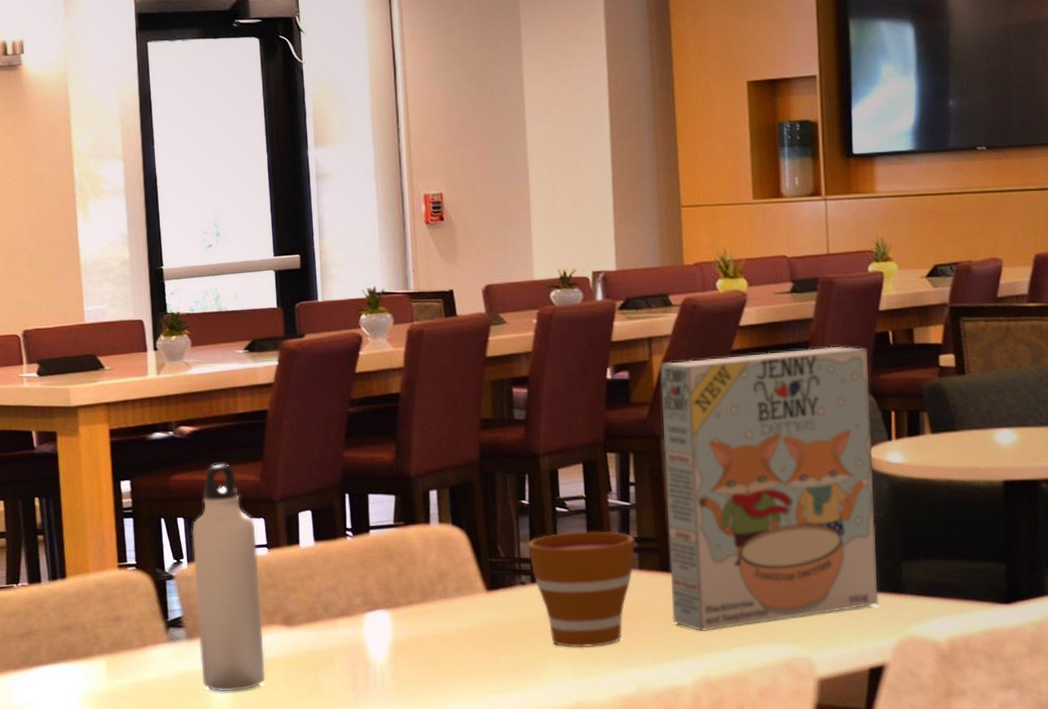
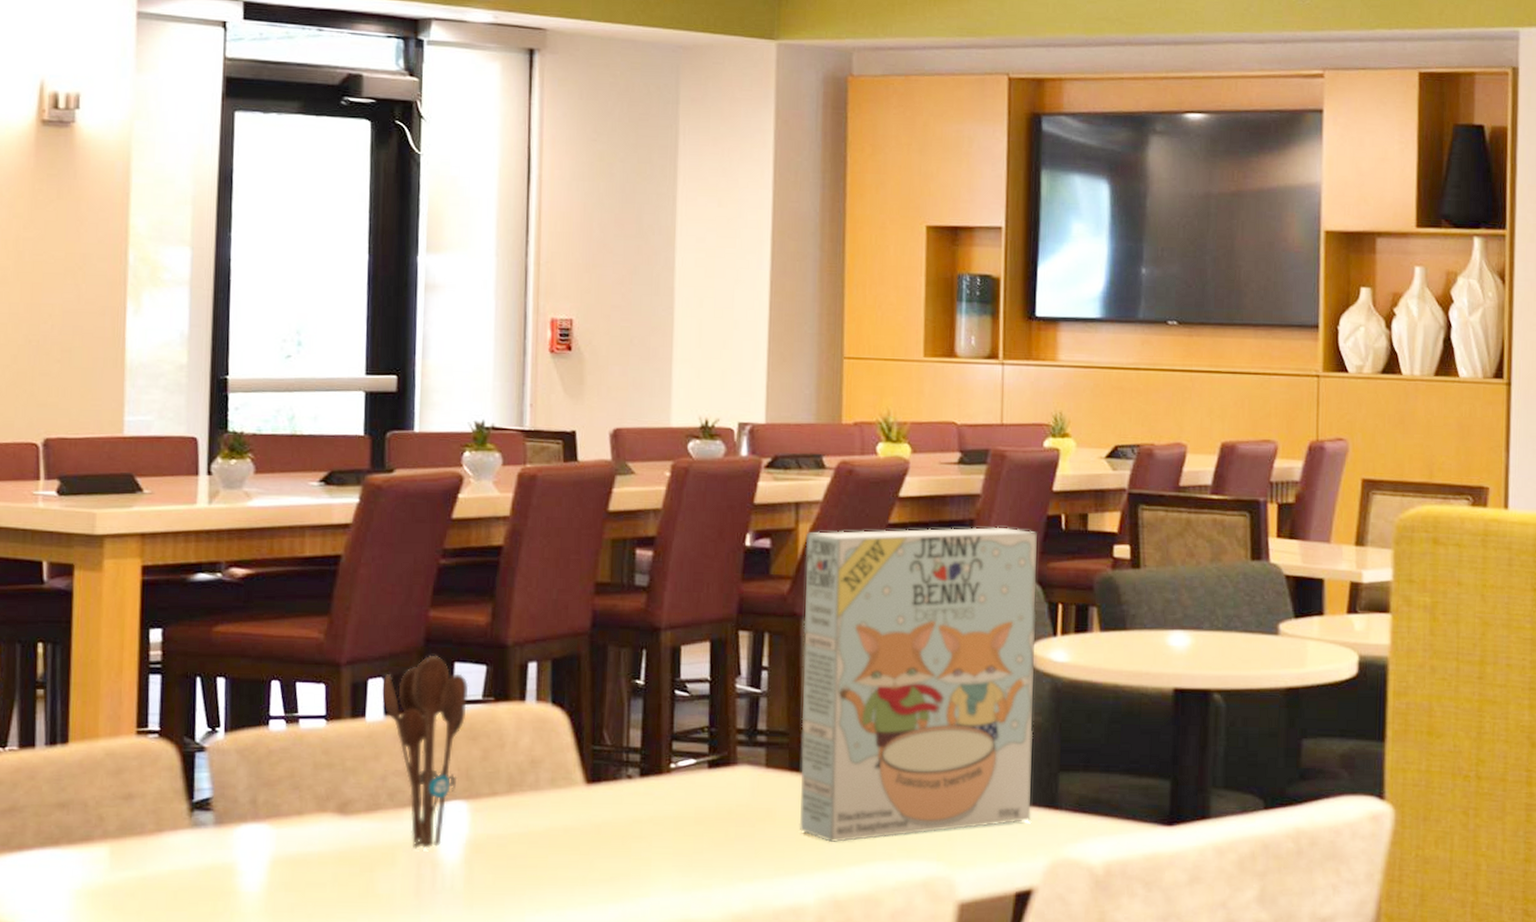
water bottle: present [192,464,266,692] -> none [229,616,314,892]
utensil holder: none [310,489,382,652] -> present [382,655,469,849]
cup: present [527,531,636,648] -> none [638,719,764,856]

